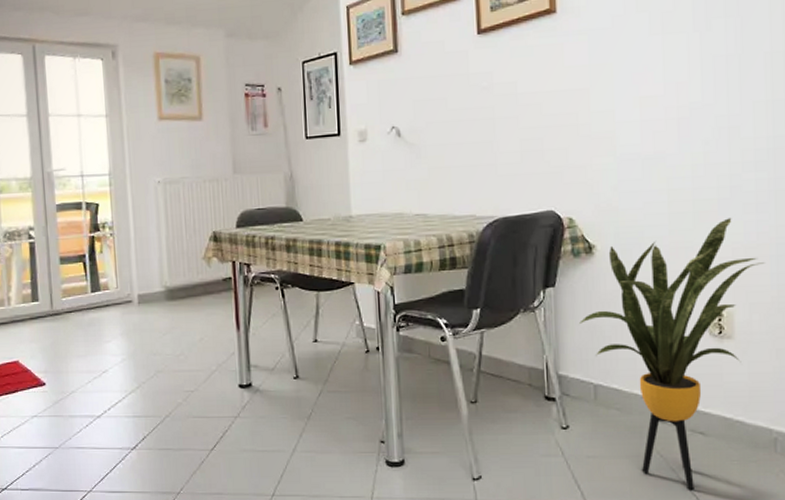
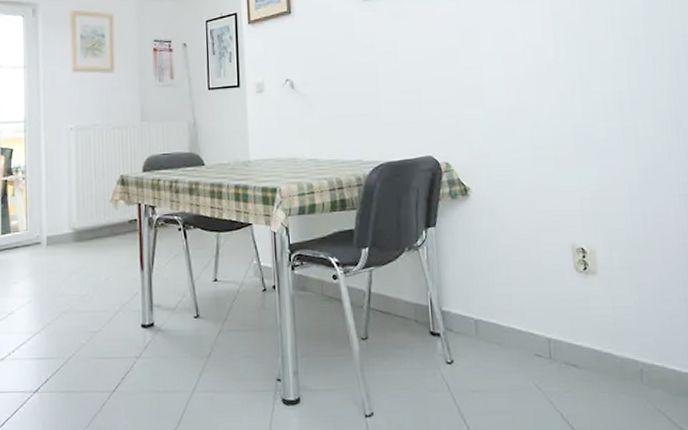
house plant: present [579,218,765,490] -> none [459,163,620,422]

